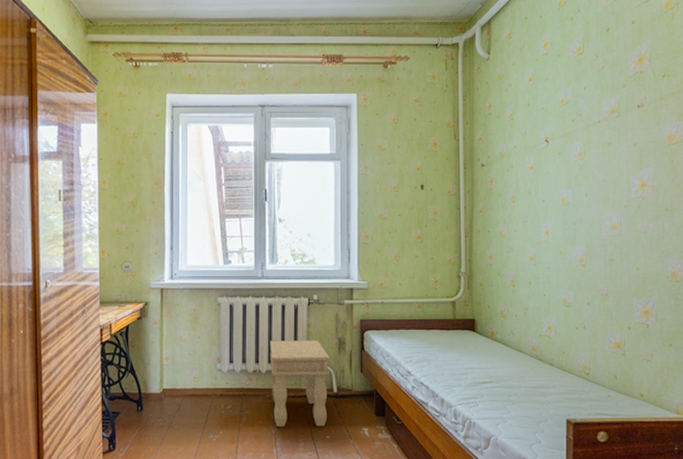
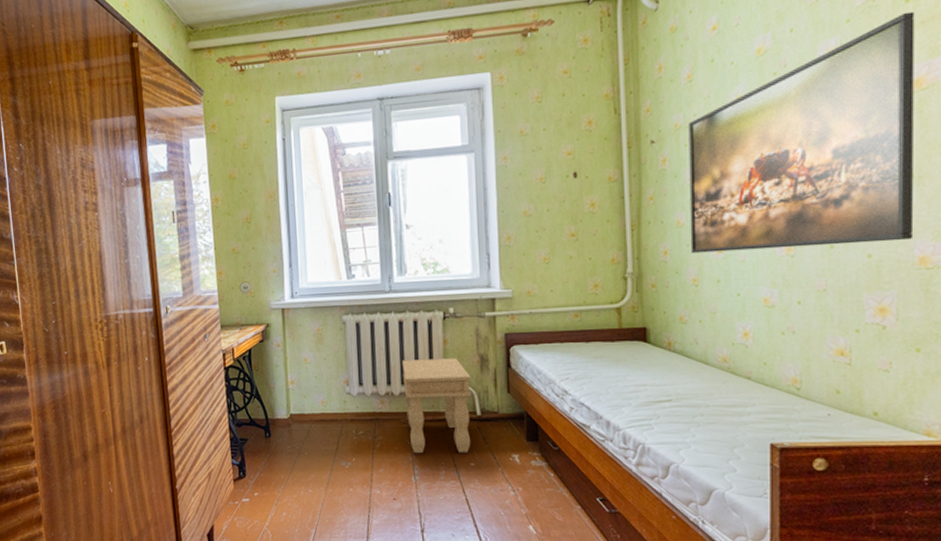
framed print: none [510,84,668,259] -> present [689,11,915,254]

